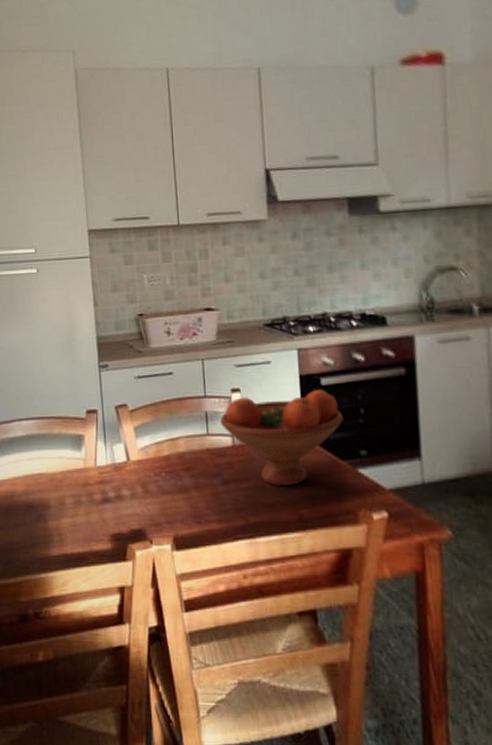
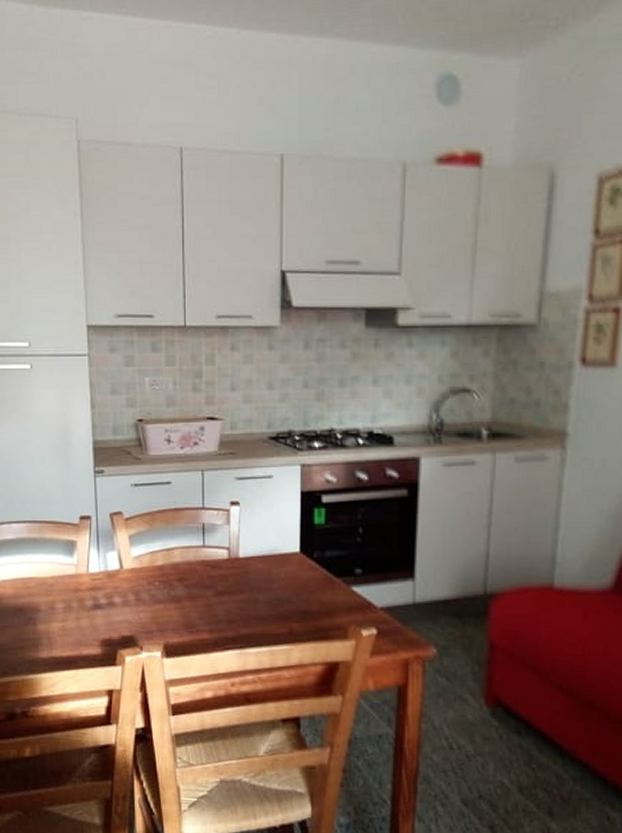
fruit bowl: present [219,390,343,486] -> none [216,507,341,600]

